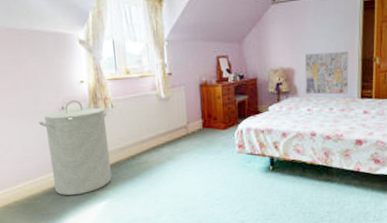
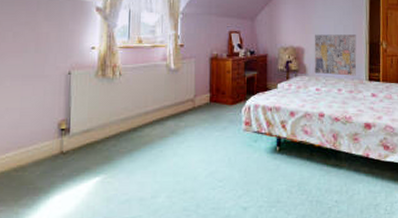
laundry hamper: present [39,99,112,196] -> none [42,65,115,169]

